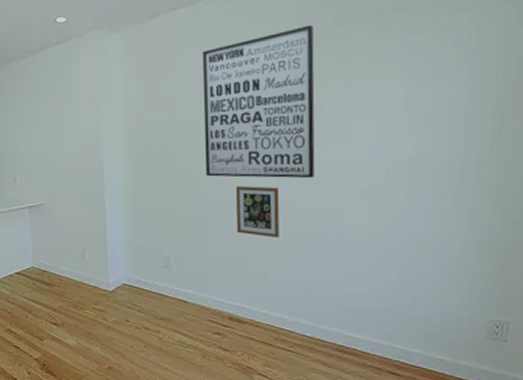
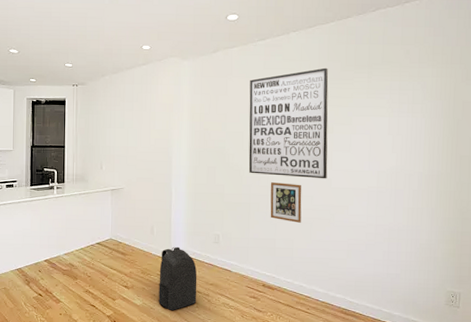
backpack: none [95,273,144,351] -> present [158,246,197,310]

